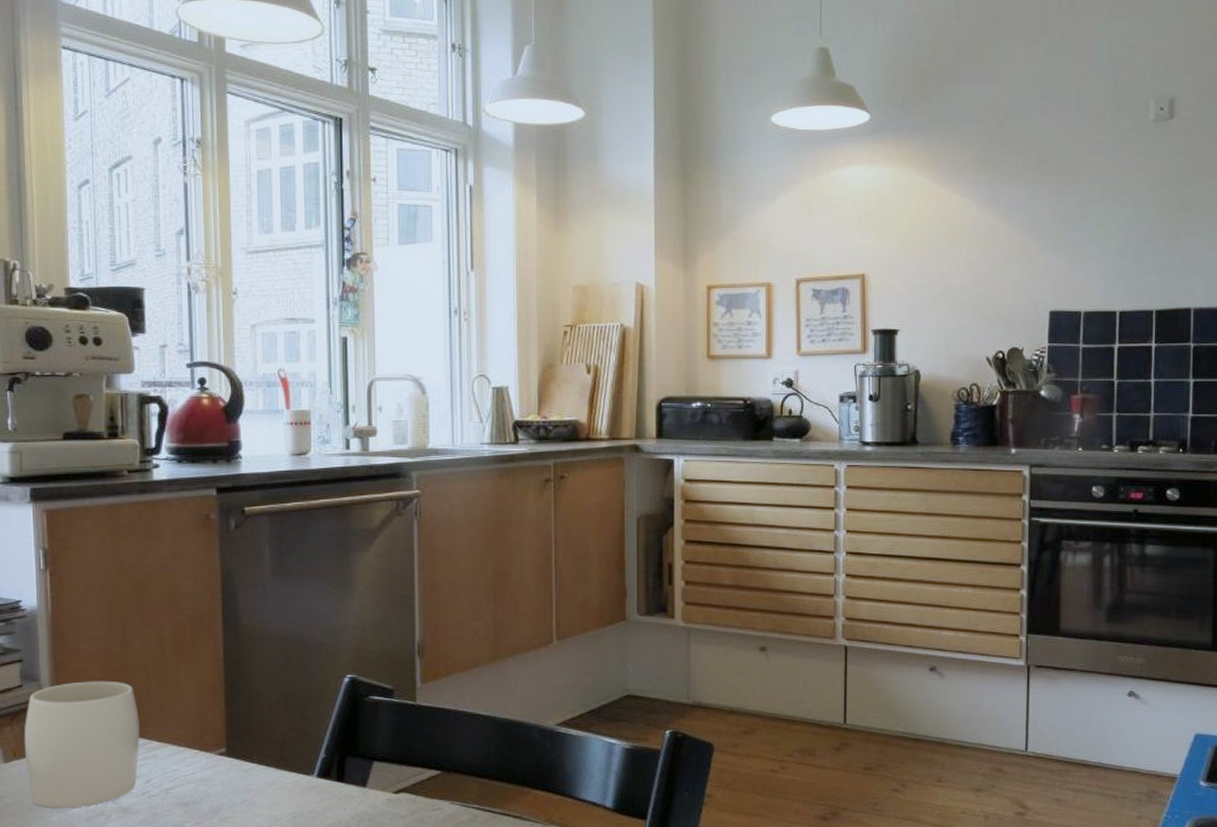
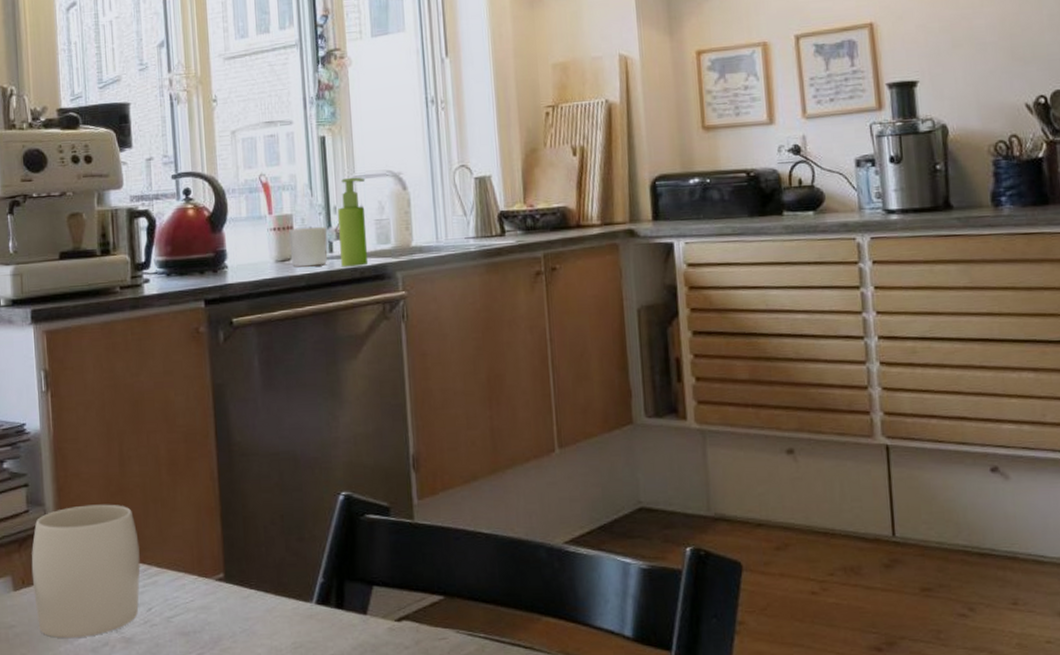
mug: none [306,425,344,462] -> present [289,227,328,268]
soap dispenser: none [357,379,386,464] -> present [338,177,369,267]

